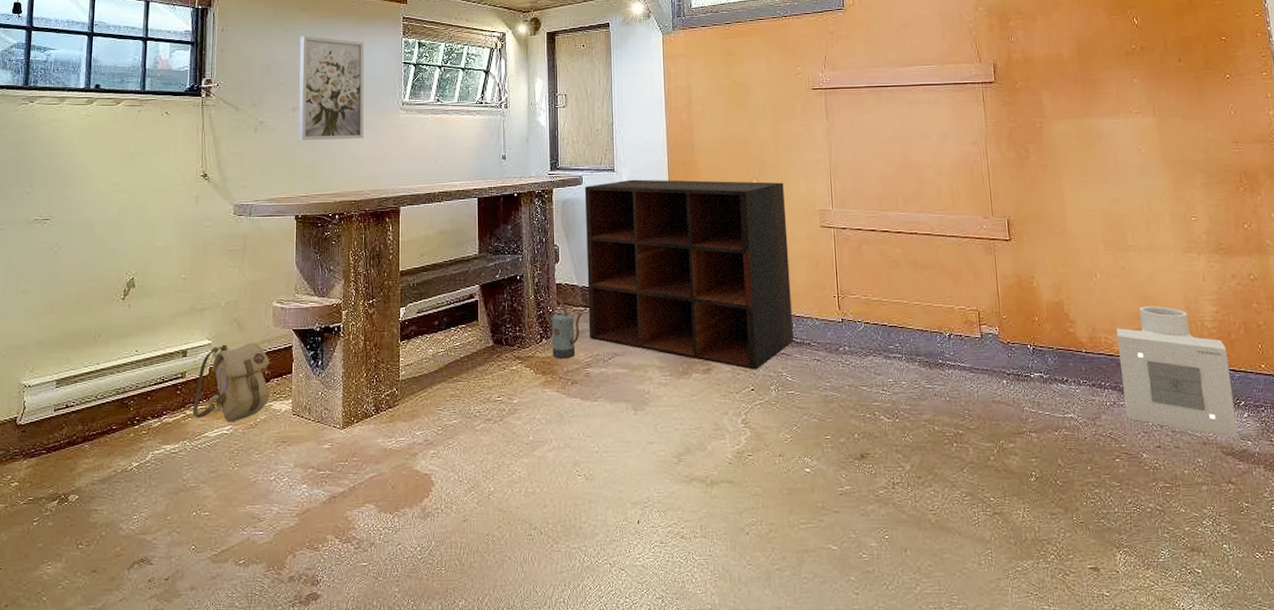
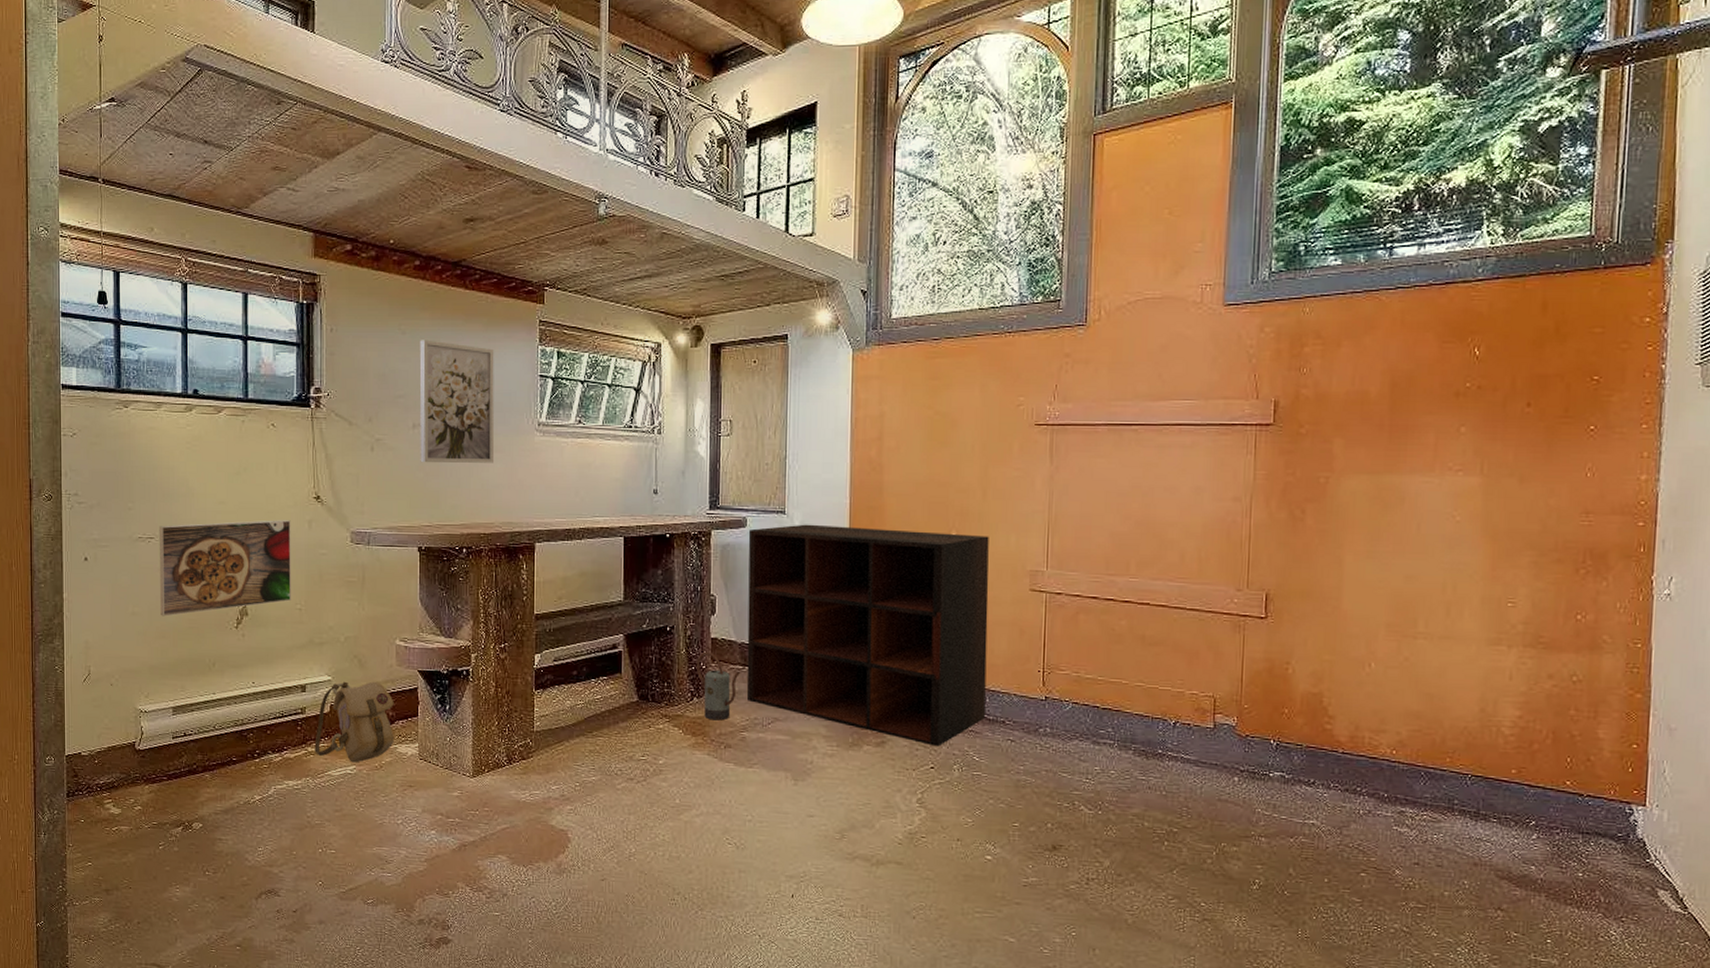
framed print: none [51,197,179,292] -> present [159,520,292,617]
air purifier: present [1116,306,1239,439] -> none [1382,704,1524,863]

